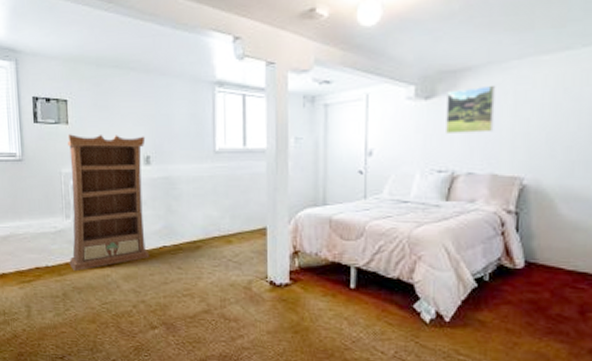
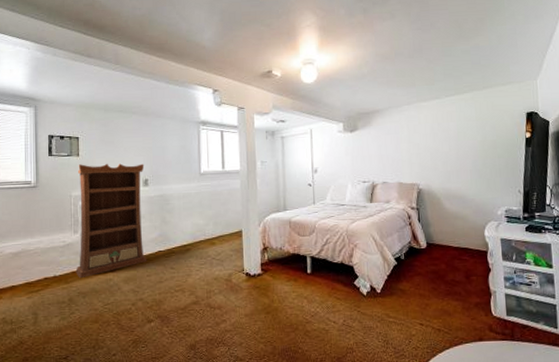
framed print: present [446,85,496,133] -> none [364,122,397,155]

